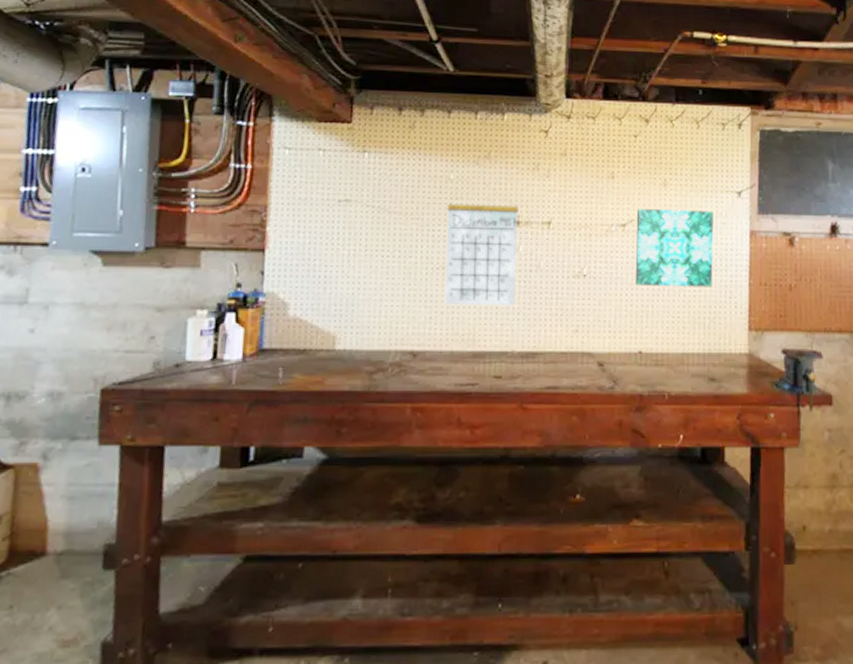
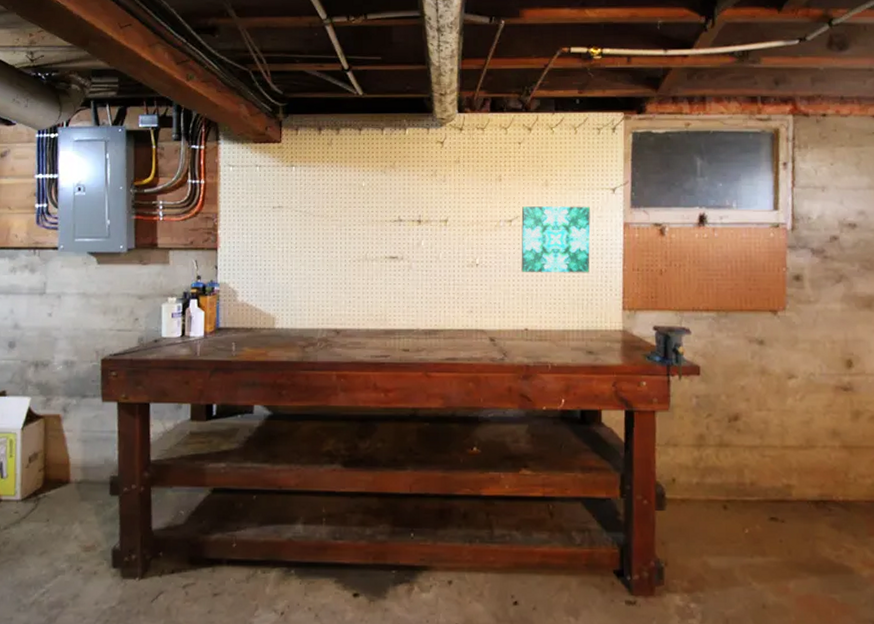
calendar: present [445,183,518,307] -> none [360,189,420,292]

